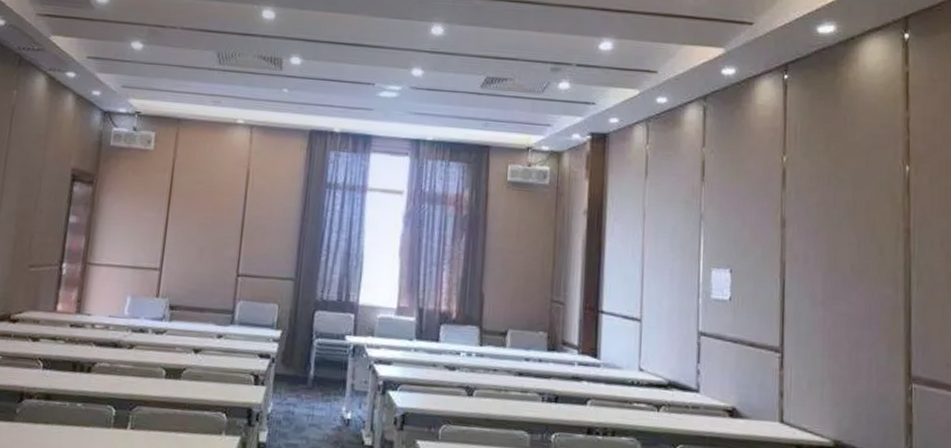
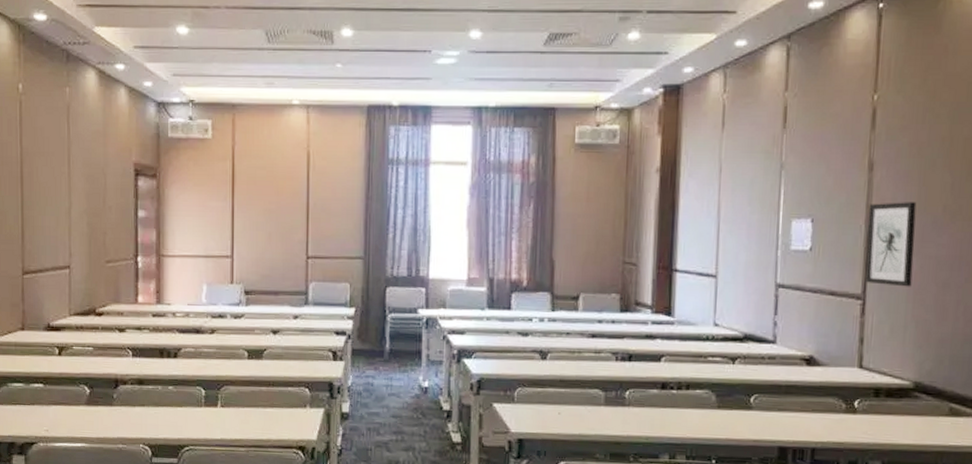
wall art: none [782,258,827,343] -> present [865,202,917,287]

